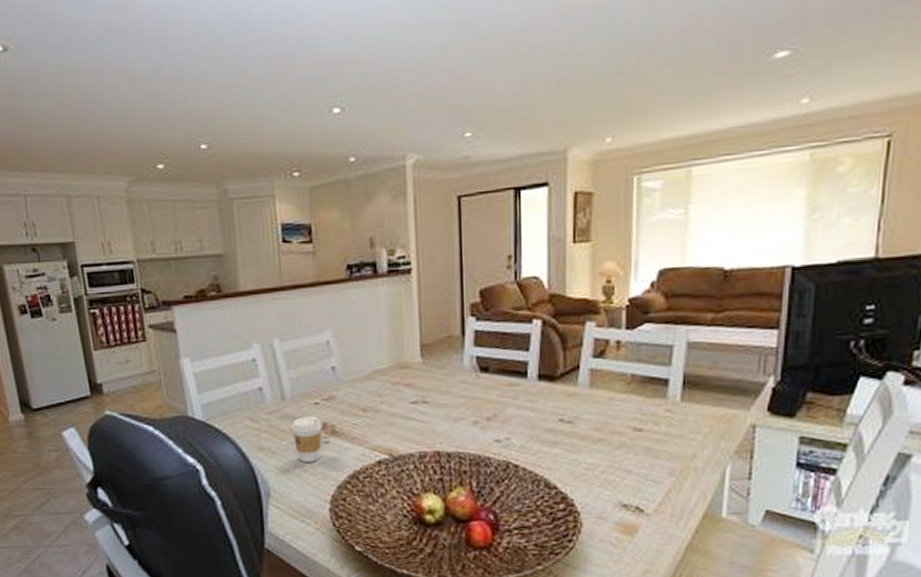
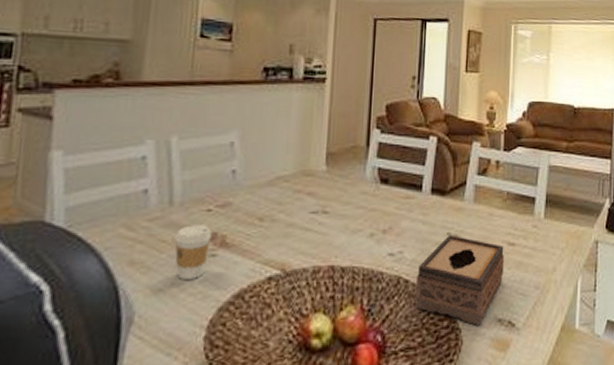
tissue box: none [527,420,629,510] -> present [415,234,504,326]

